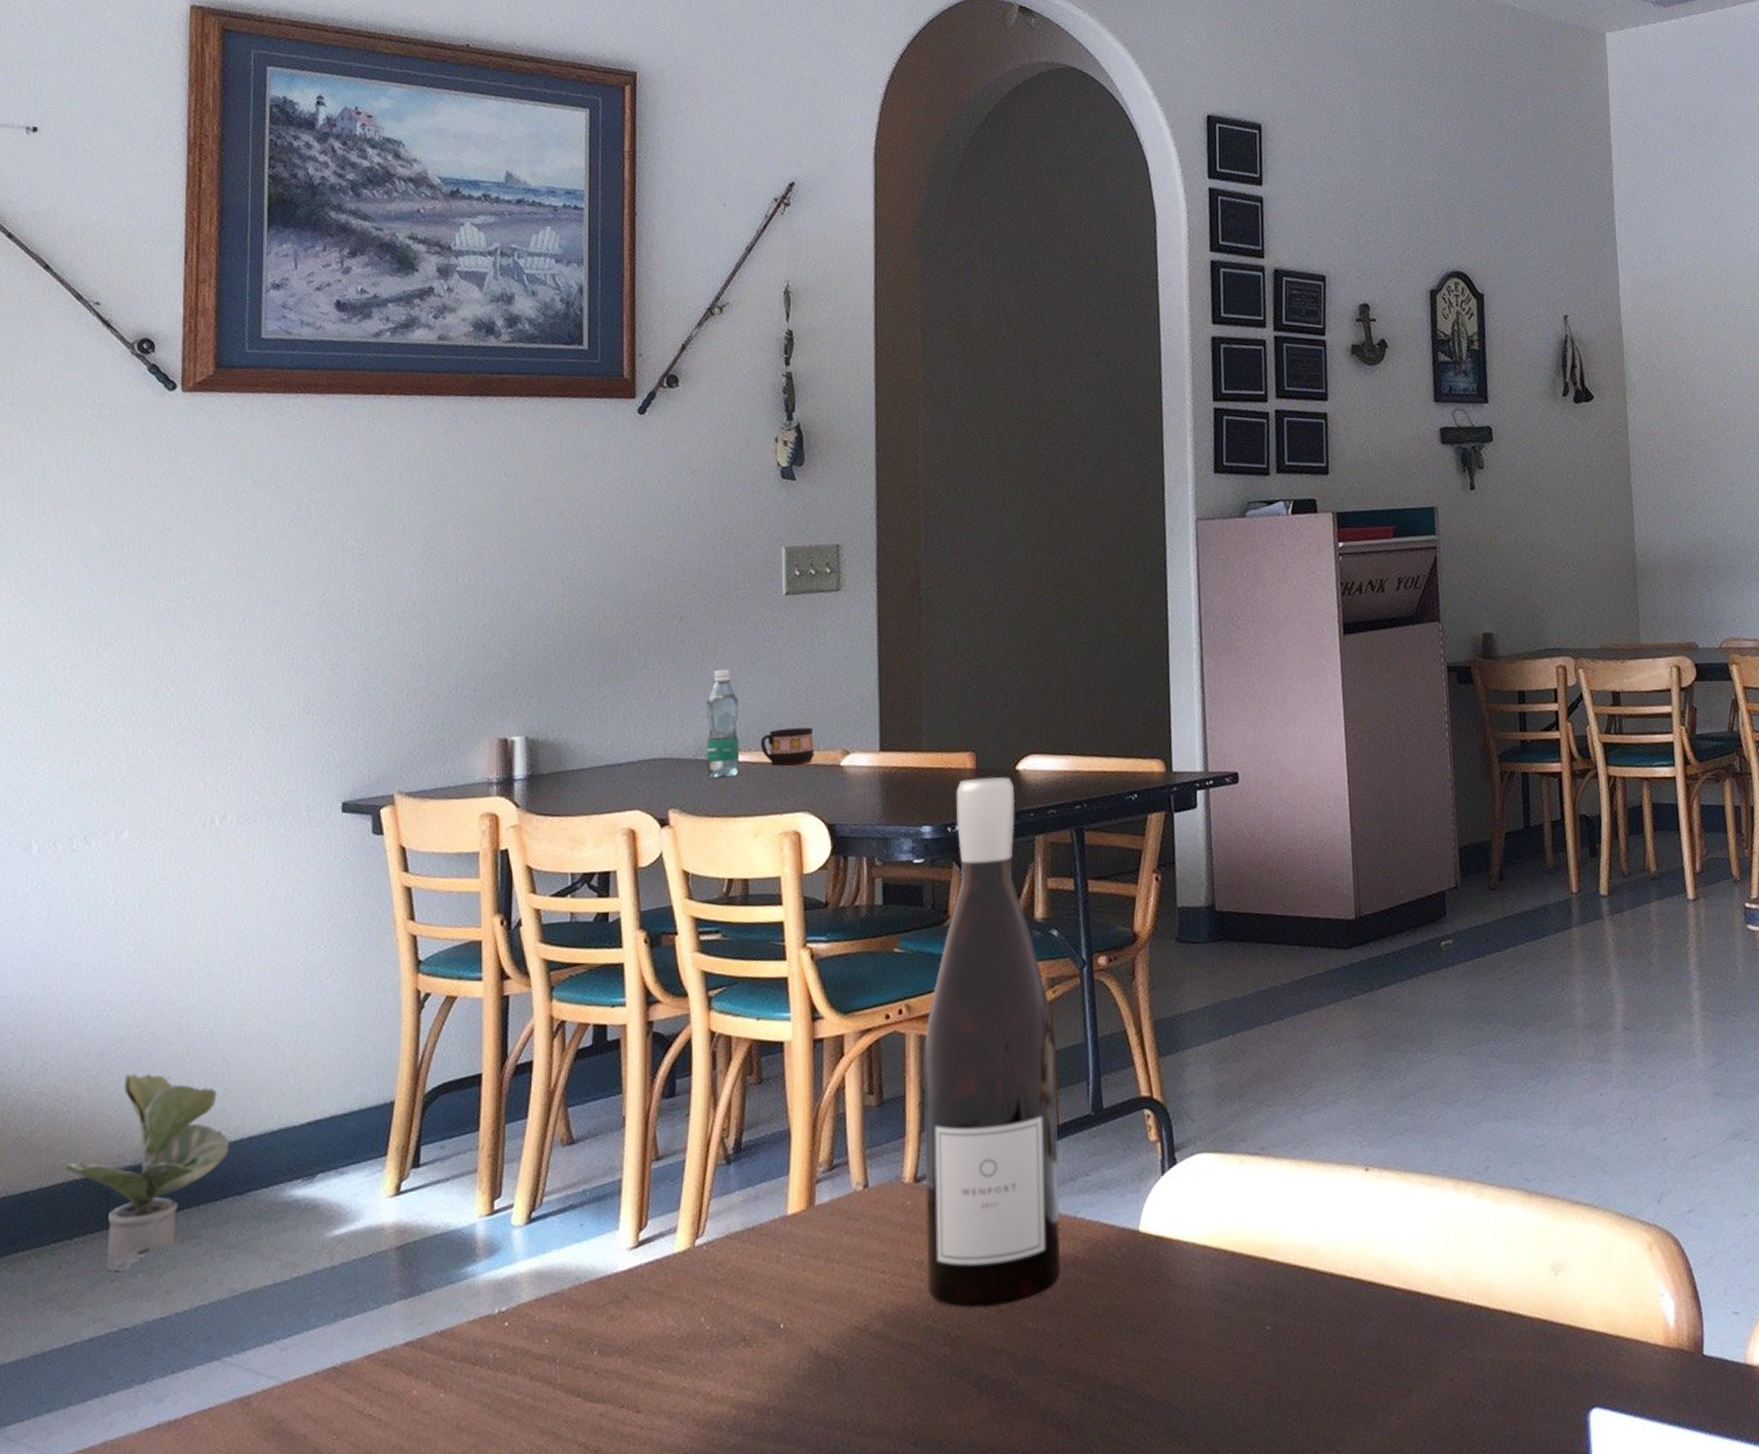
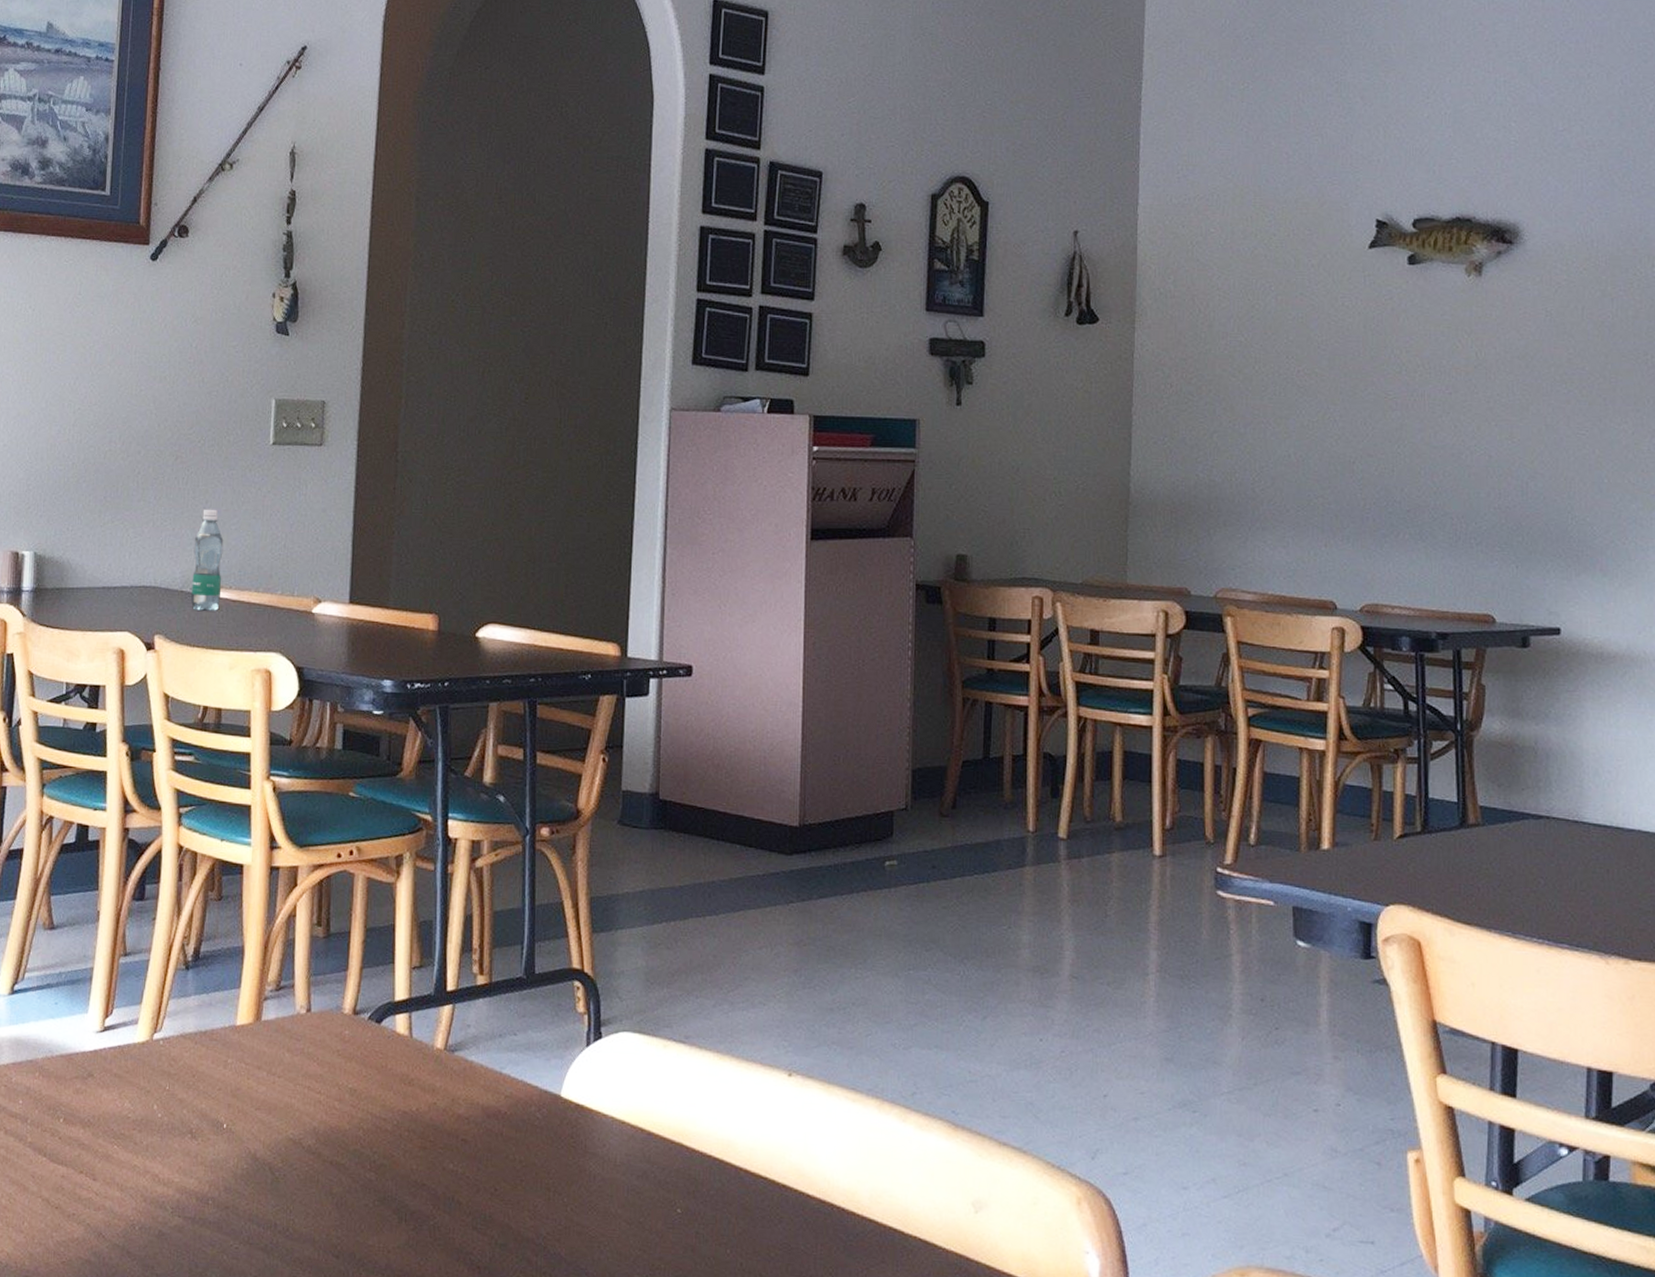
cup: present [760,727,814,766] -> none [240,572,289,607]
bottle: present [923,777,1061,1308] -> none [358,640,495,1144]

